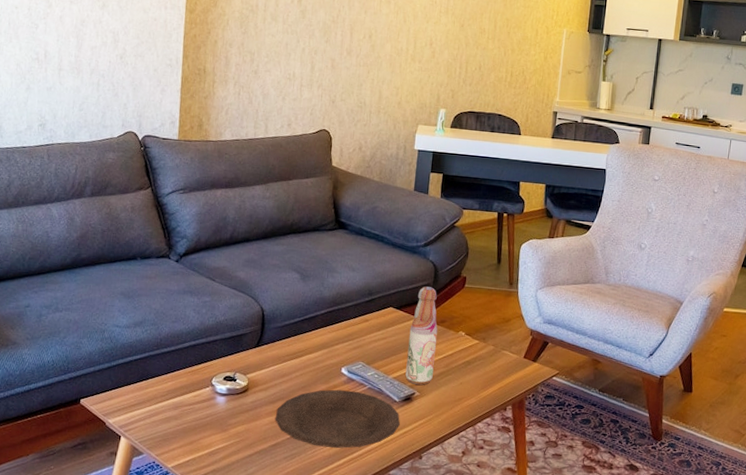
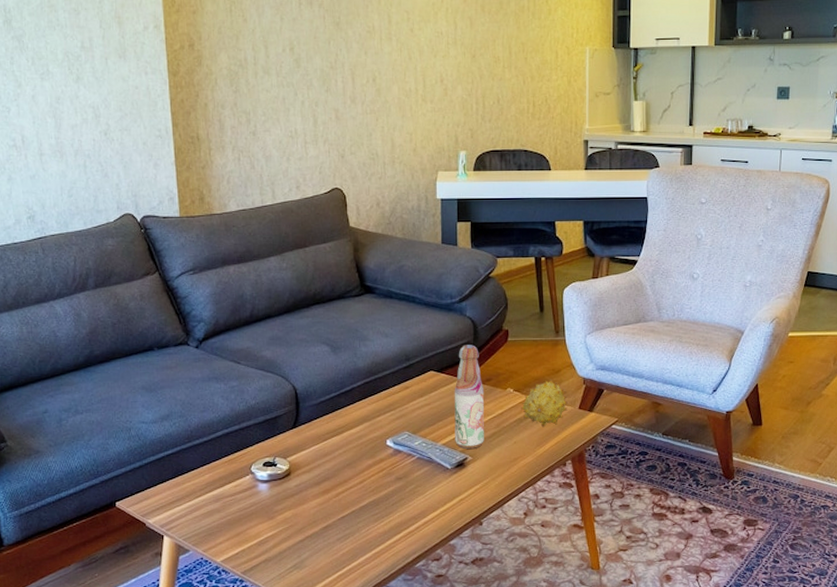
plate: present [275,389,400,449] -> none [322,462,455,524]
fruit: none [469,327,514,371] -> present [520,380,568,427]

